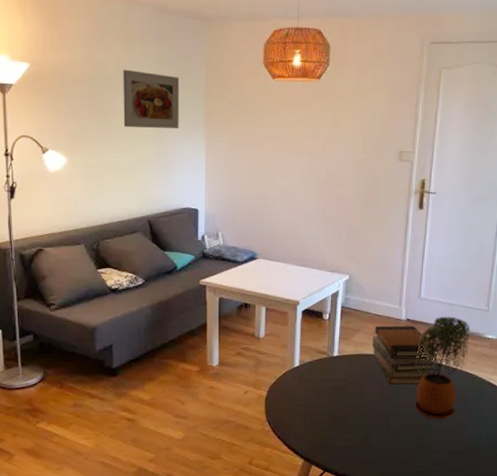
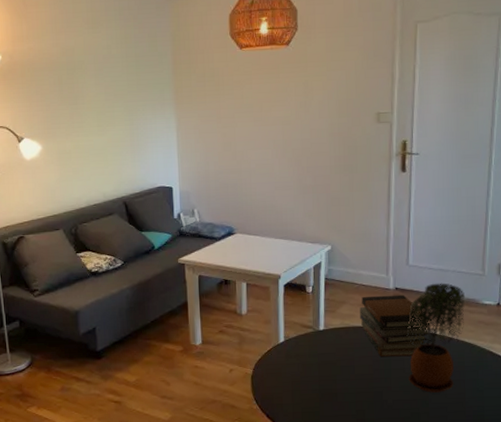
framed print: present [123,69,180,128] -> none [91,53,149,111]

